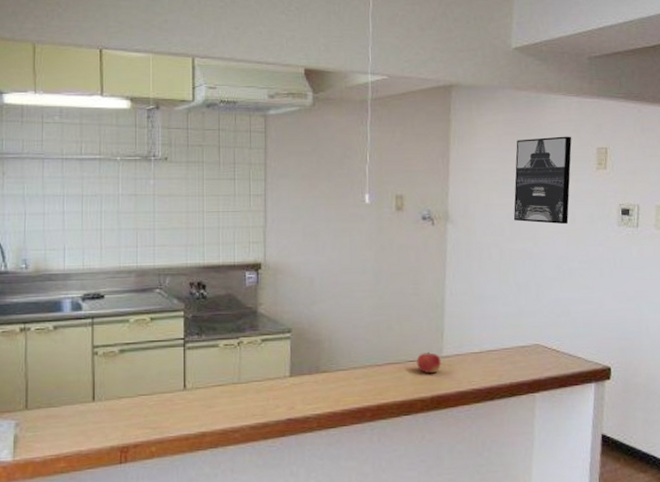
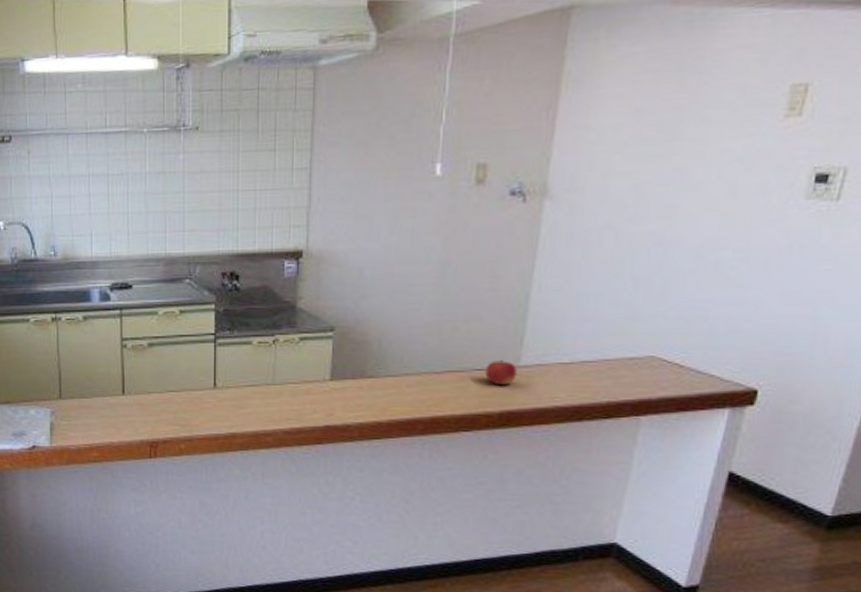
wall art: present [513,136,572,225] -> none [641,69,752,198]

